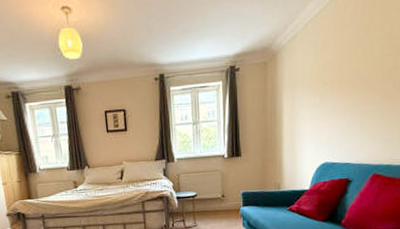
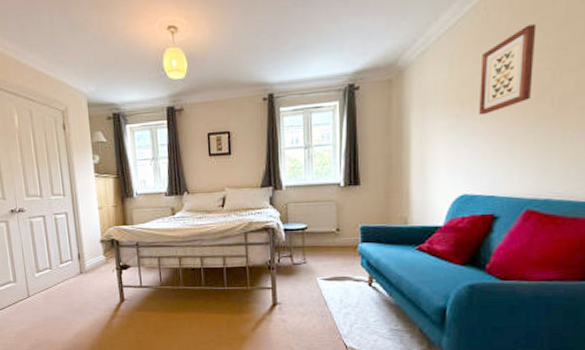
wall art: none [338,15,384,95] -> present [479,24,537,116]

